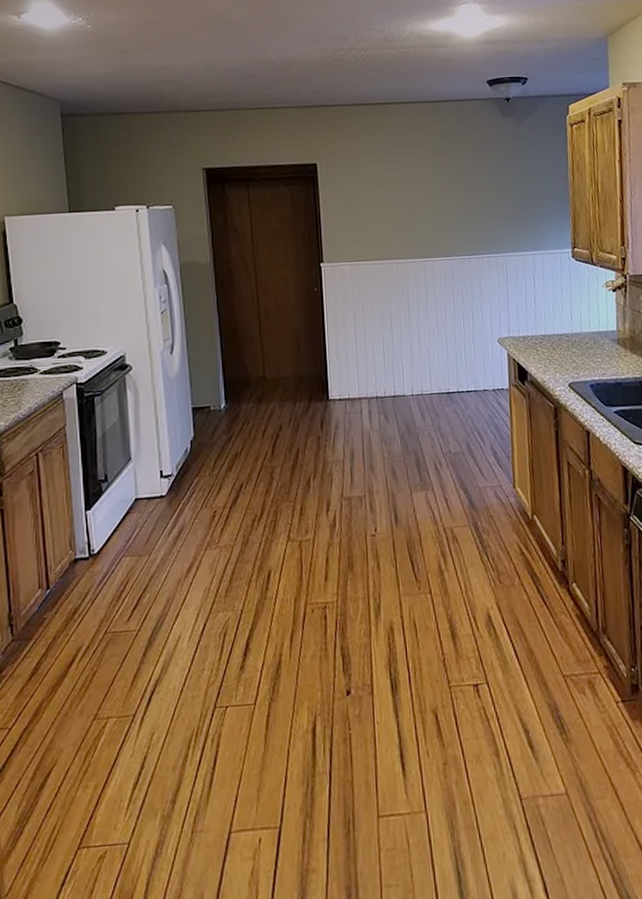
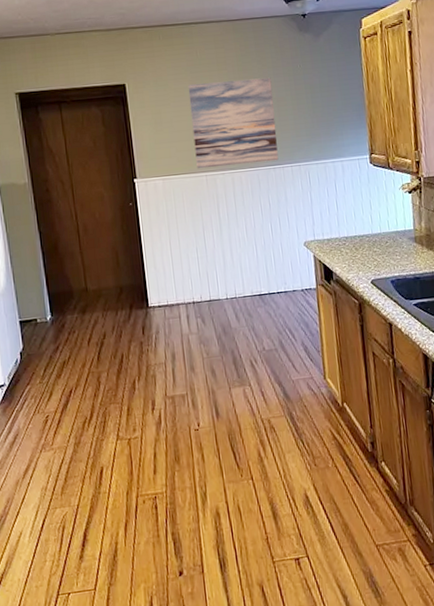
wall art: none [382,162,475,256] -> present [187,77,279,169]

